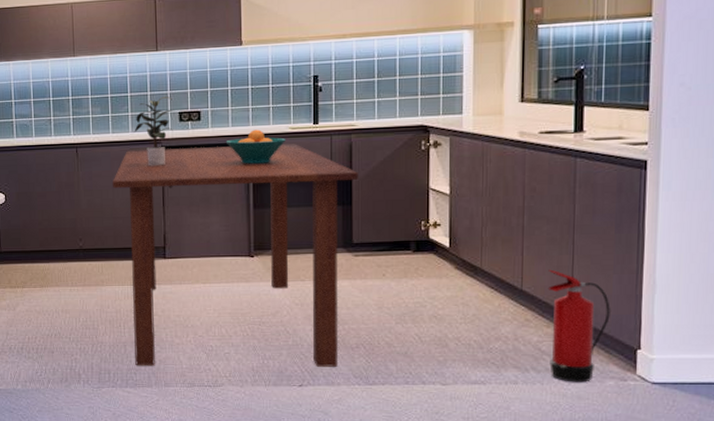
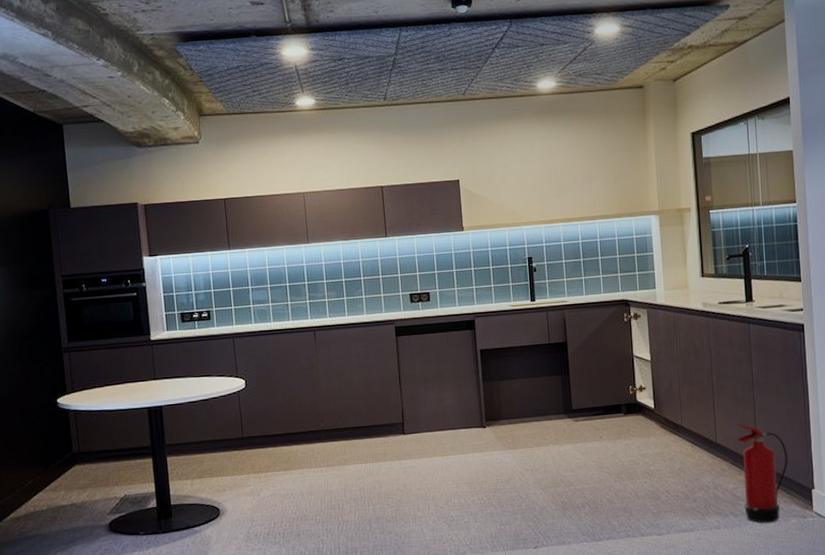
dining table: present [112,144,358,367] -> none [350,320,573,542]
potted plant: present [134,96,175,166] -> none [369,279,406,346]
fruit bowl: present [225,129,286,165] -> none [454,308,508,341]

